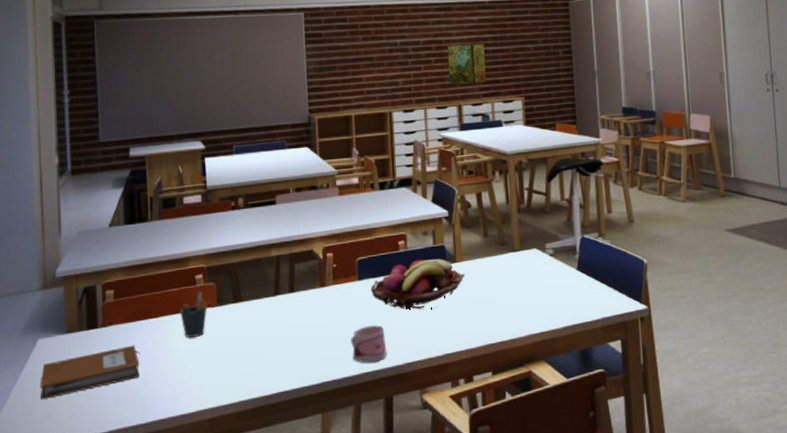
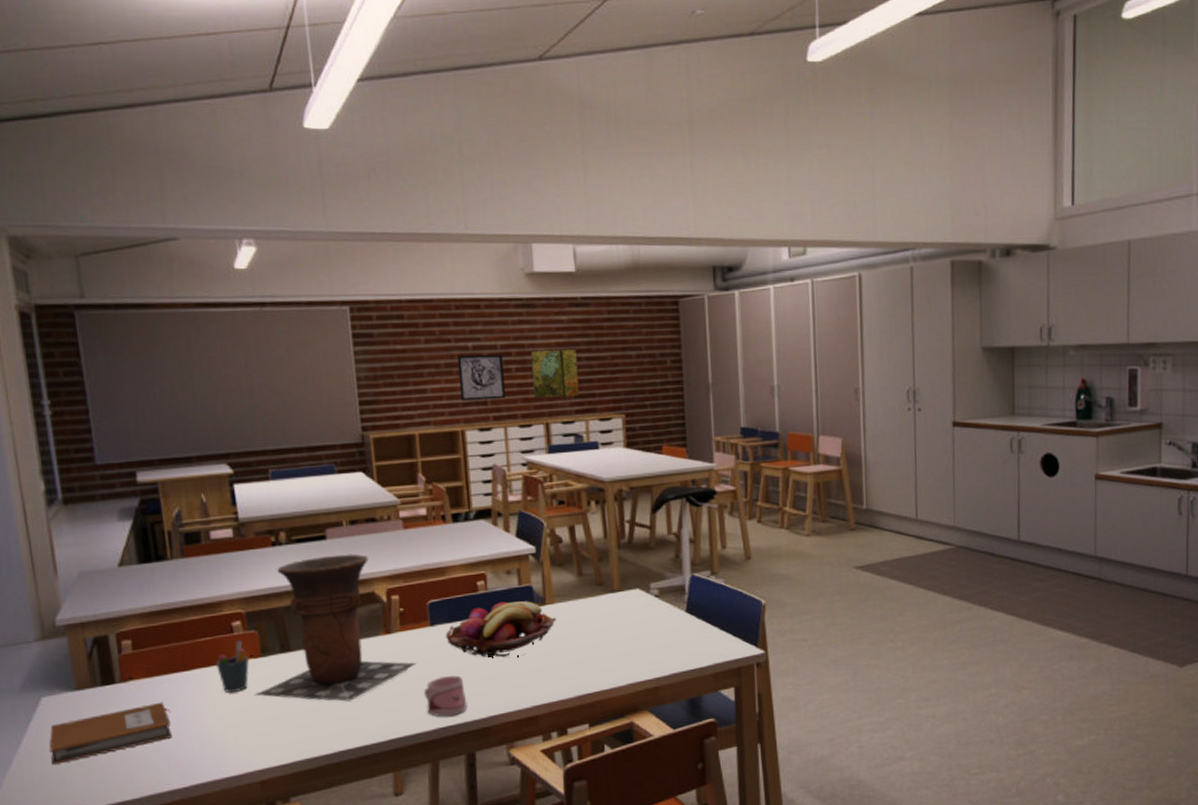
vase: none [209,217,345,347] -> present [254,554,417,702]
wall art: none [388,49,427,87] -> present [457,354,507,401]

